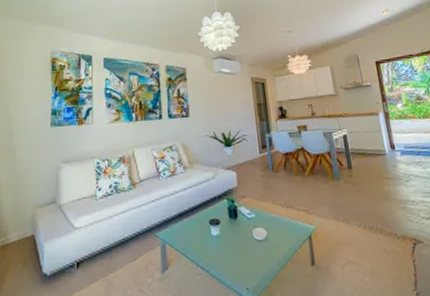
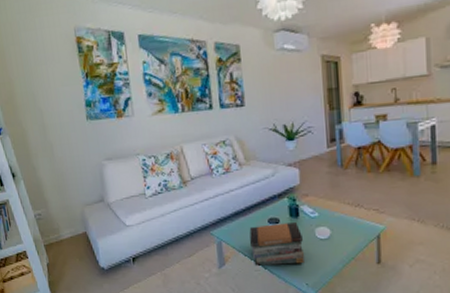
book stack: none [191,222,244,270] -> present [249,221,304,266]

